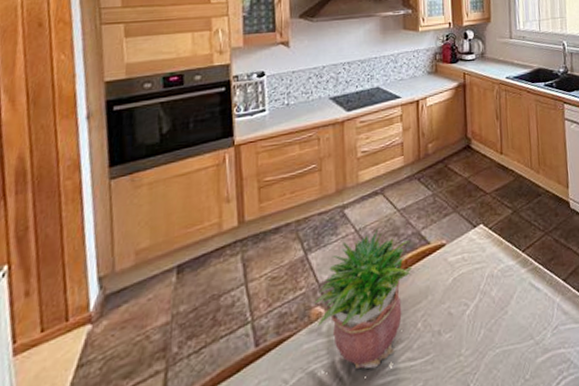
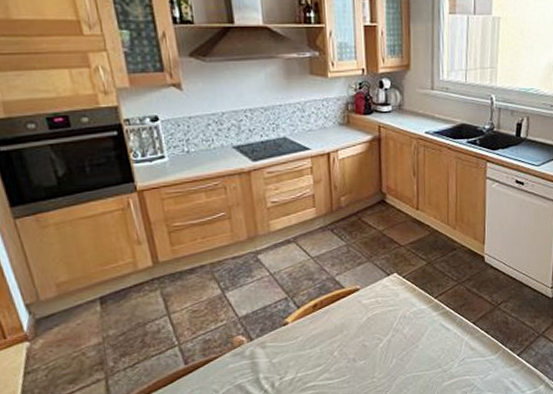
potted plant: present [313,227,413,369] -> none [234,272,328,385]

